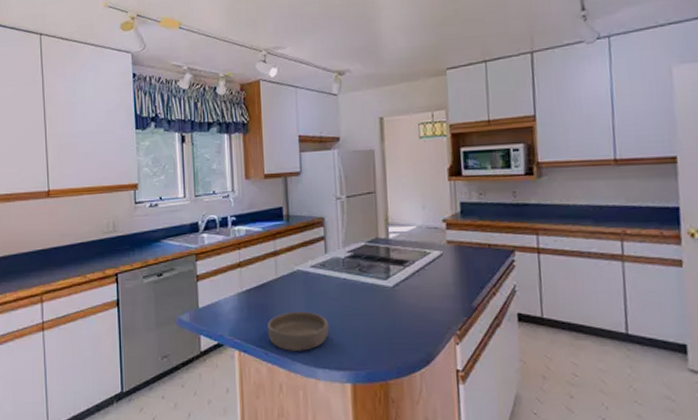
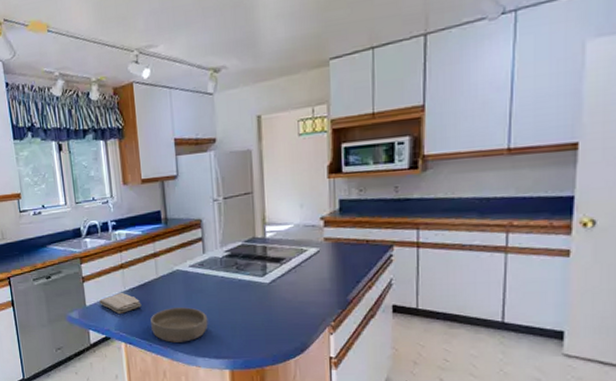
washcloth: none [213,294,259,317] -> present [99,293,142,314]

